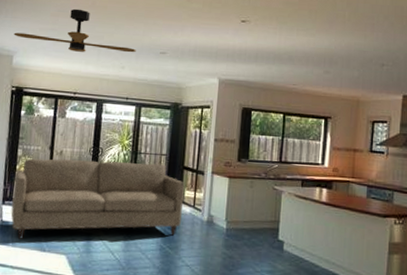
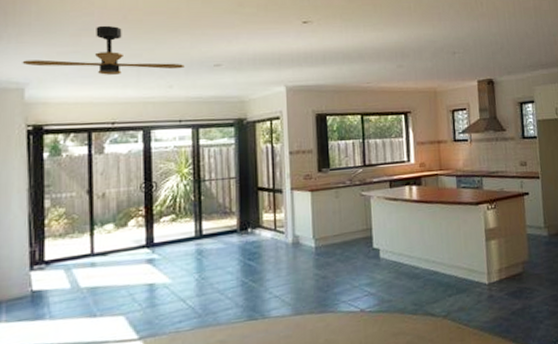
sofa: present [11,158,184,239] -> none [42,189,263,309]

